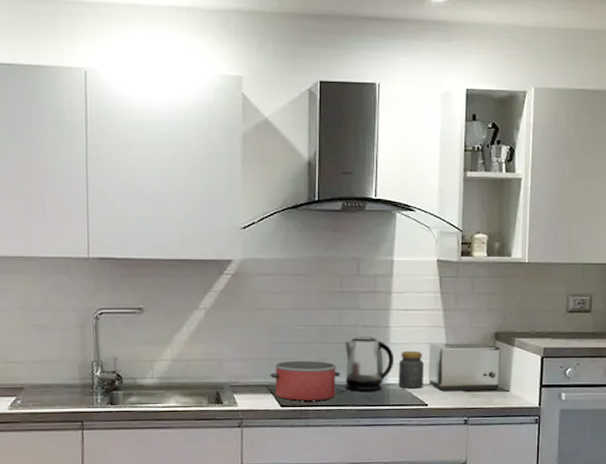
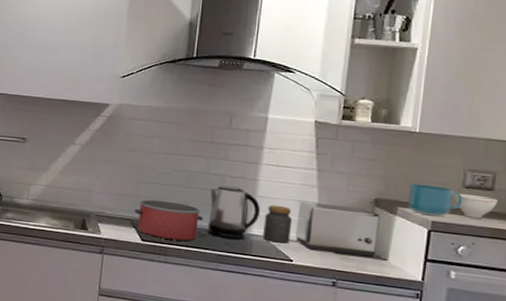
cup: none [522,313,568,343] -> present [407,183,463,217]
bowl: none [559,318,595,340] -> present [453,193,498,219]

